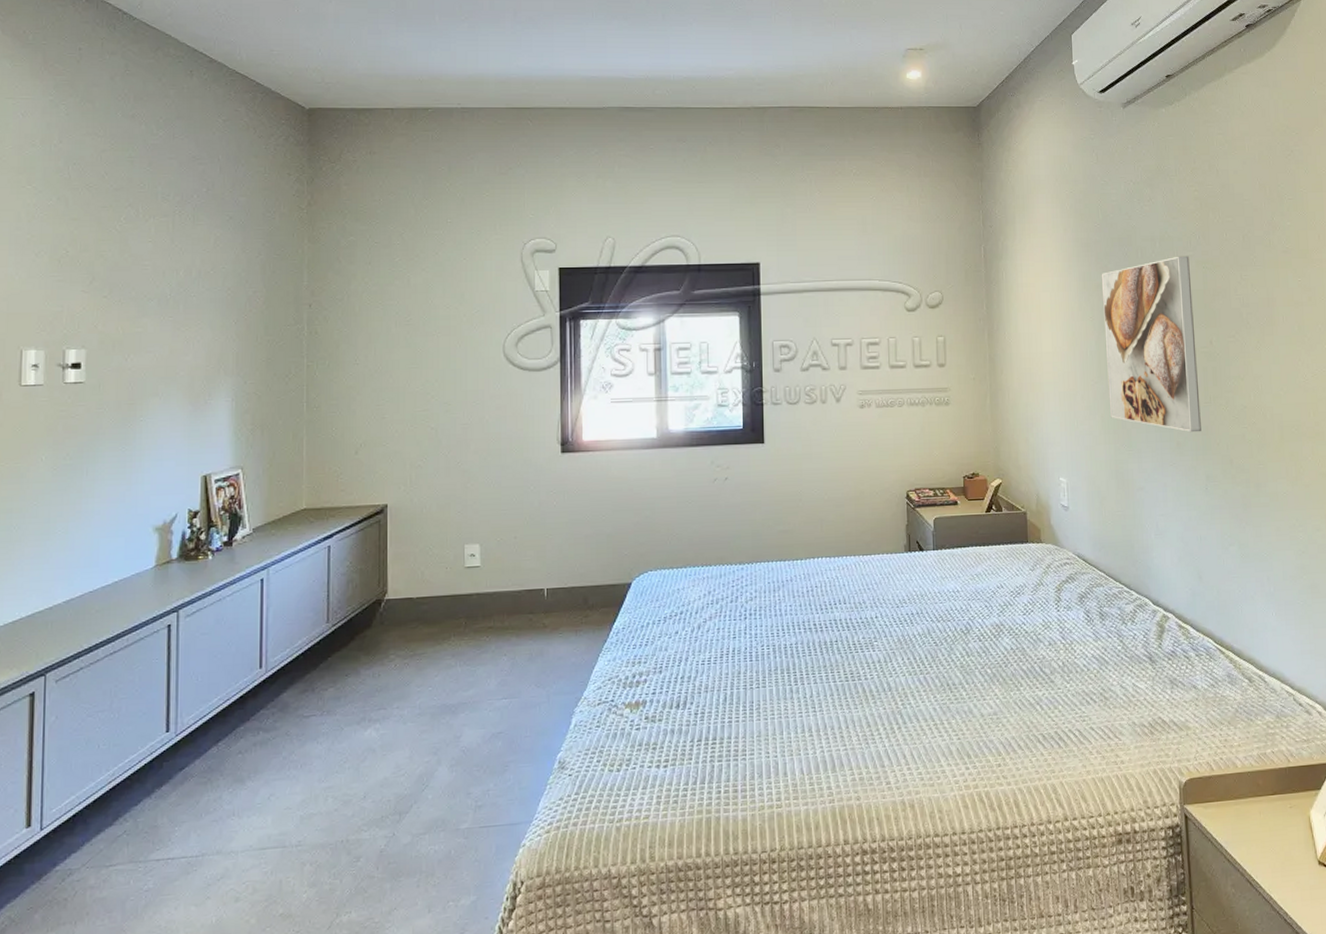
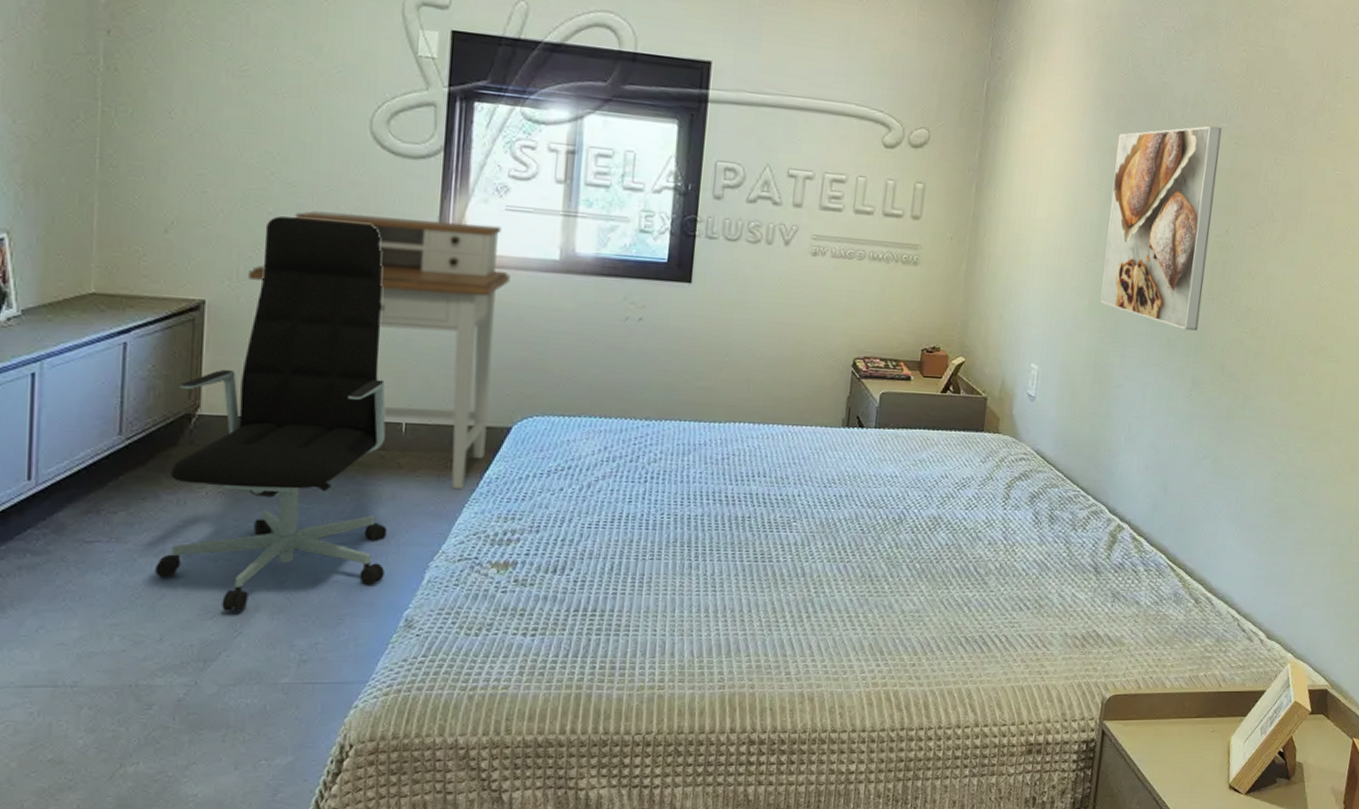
office chair: none [358,427,539,768] -> present [155,216,387,611]
desk: none [418,416,619,642] -> present [247,211,510,490]

